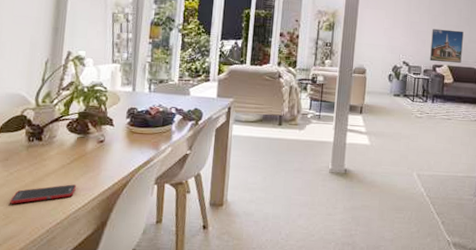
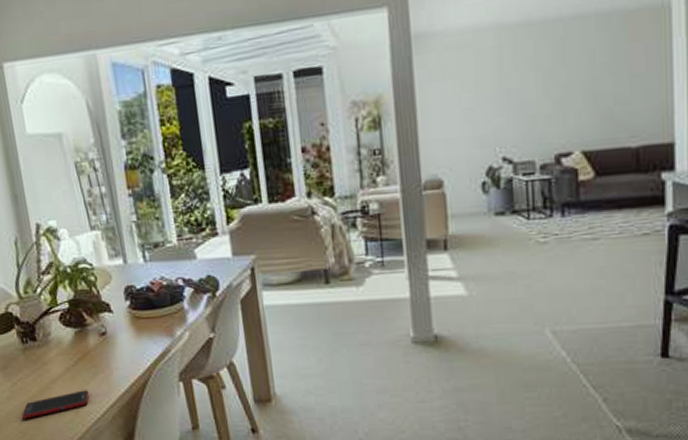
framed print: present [430,28,464,64] -> none [545,87,606,149]

